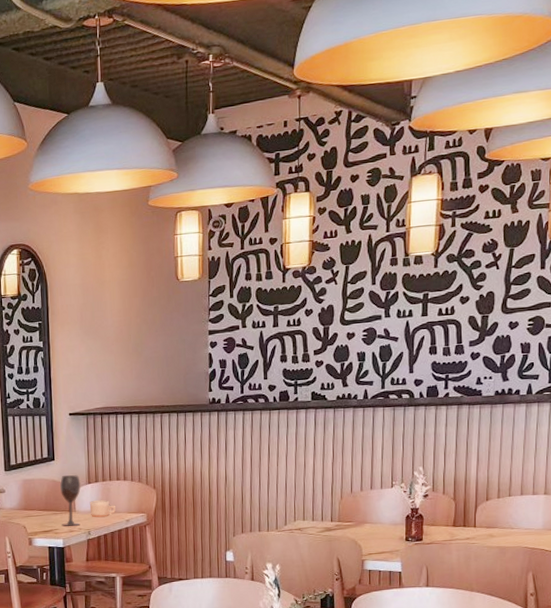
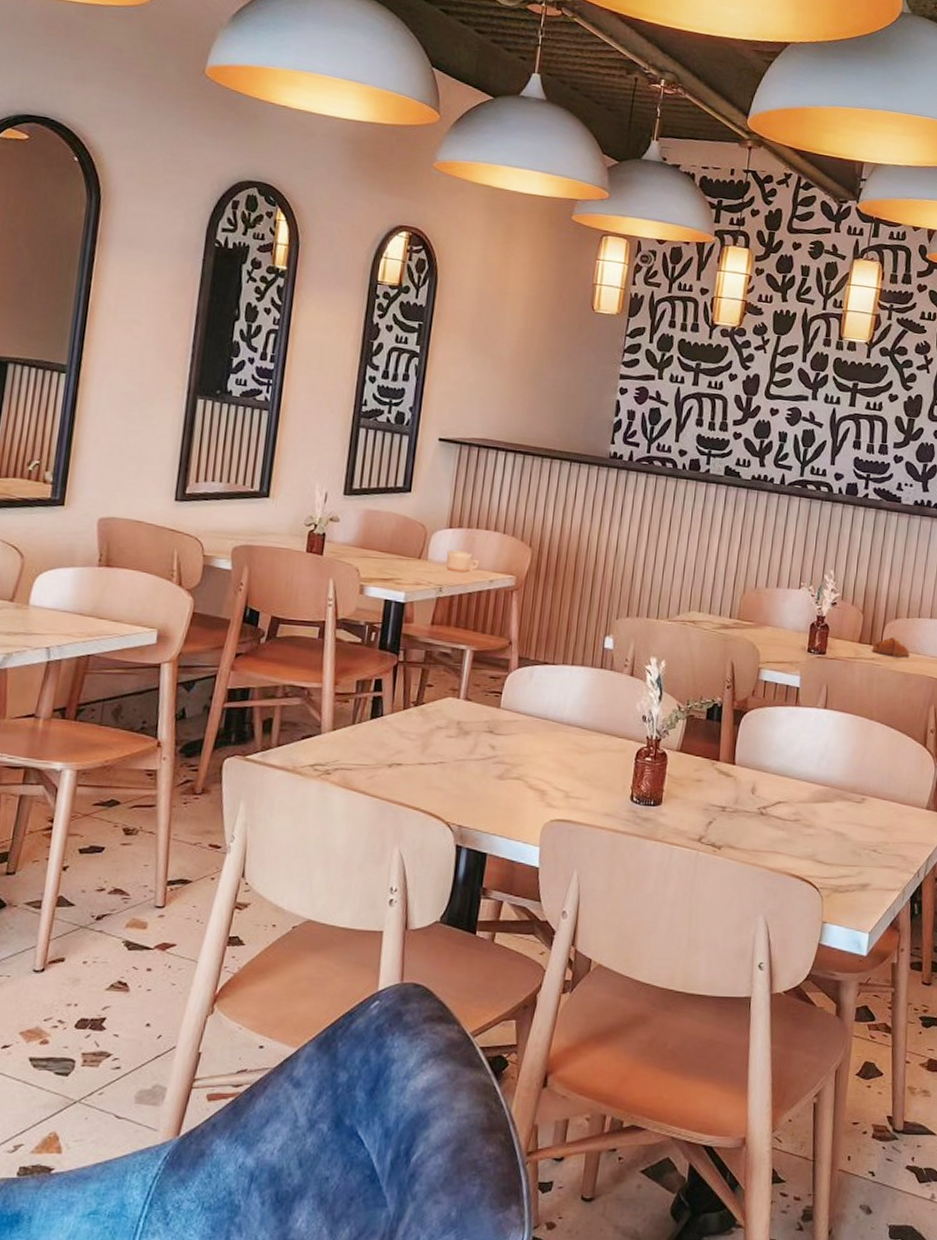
wine glass: present [59,475,81,526] -> none [406,513,440,578]
croissant: none [466,517,504,536] -> present [872,637,910,659]

